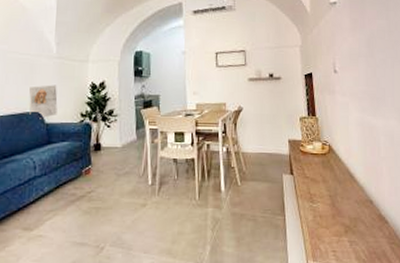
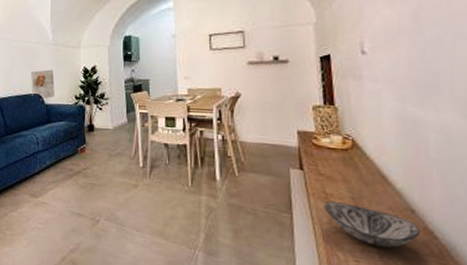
decorative bowl: none [309,201,377,236] -> present [323,201,421,248]

